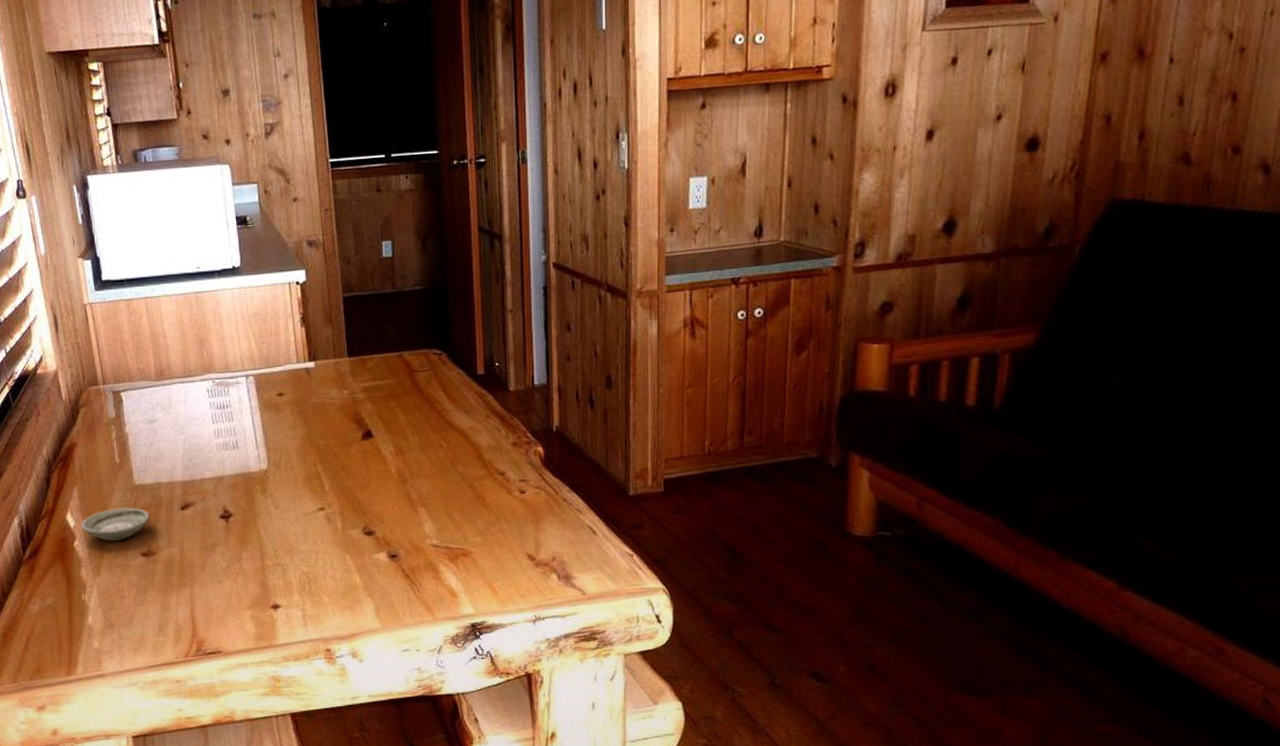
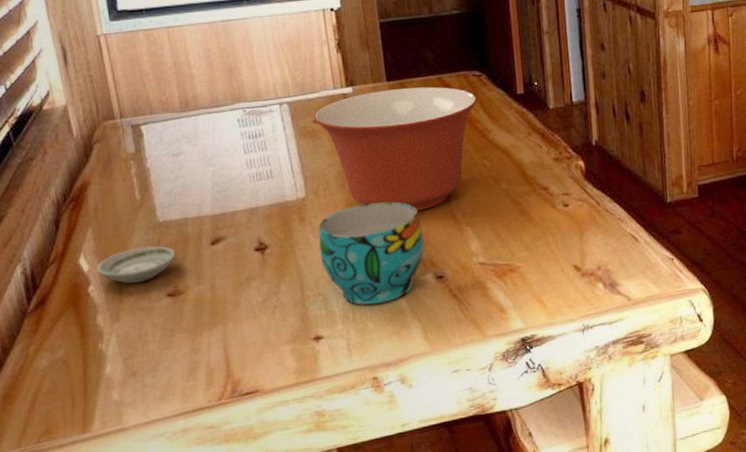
mixing bowl: none [278,364,437,489] -> present [314,86,478,211]
cup: none [279,478,379,578] -> present [318,202,424,305]

